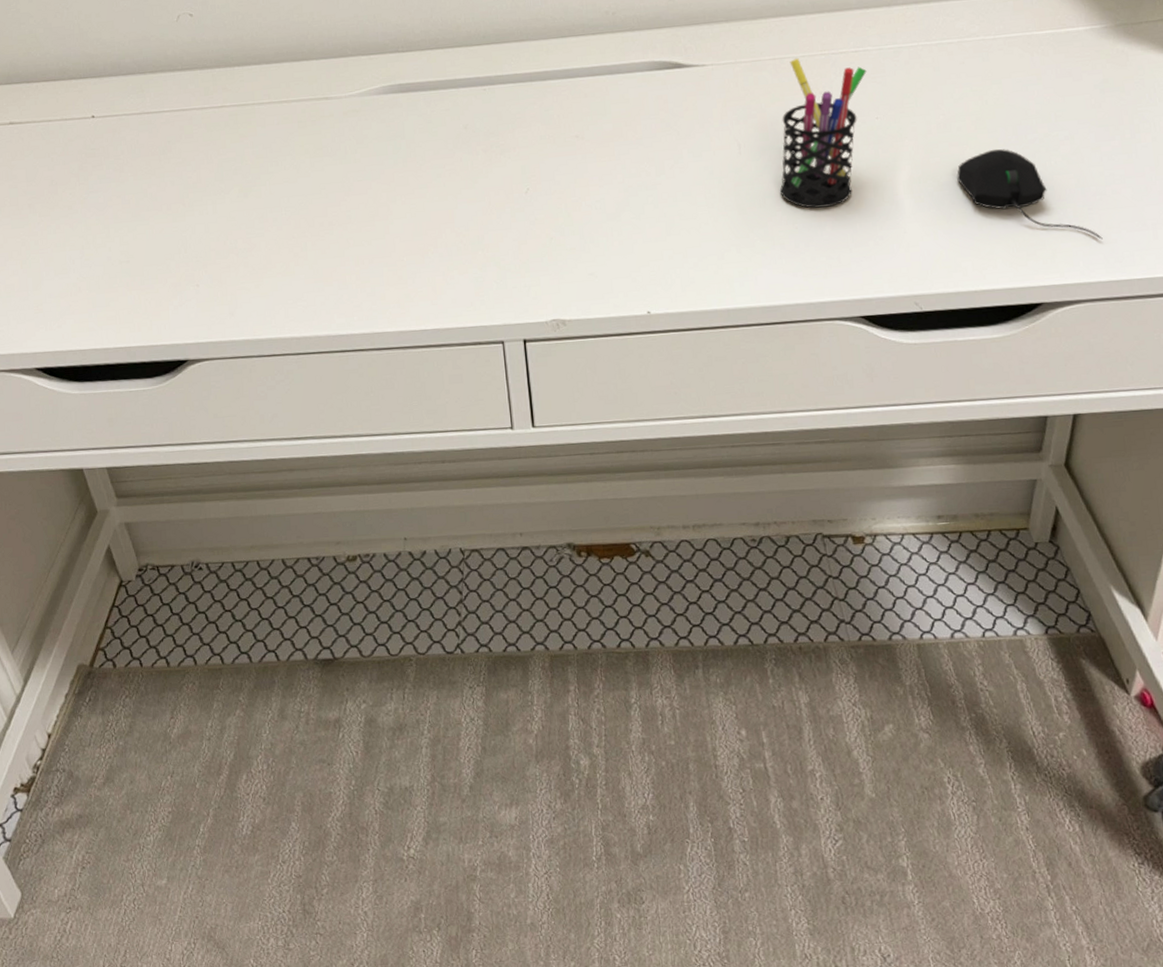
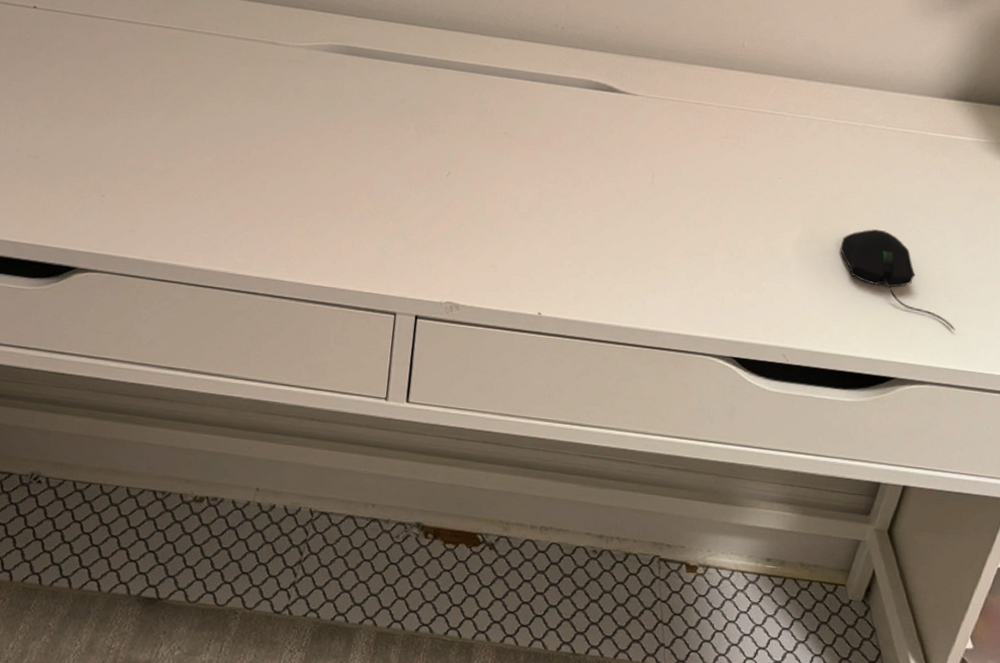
pen holder: present [780,58,867,208] -> none [682,108,779,250]

